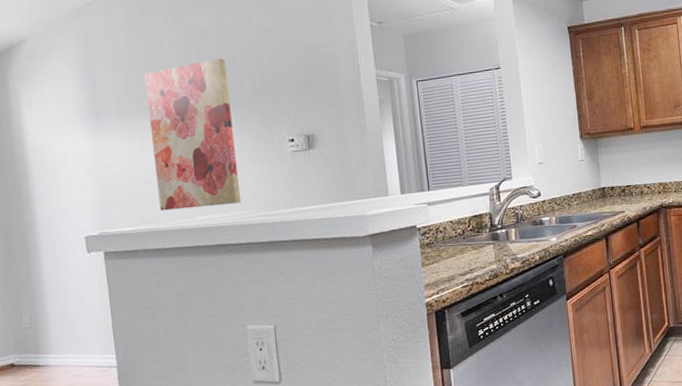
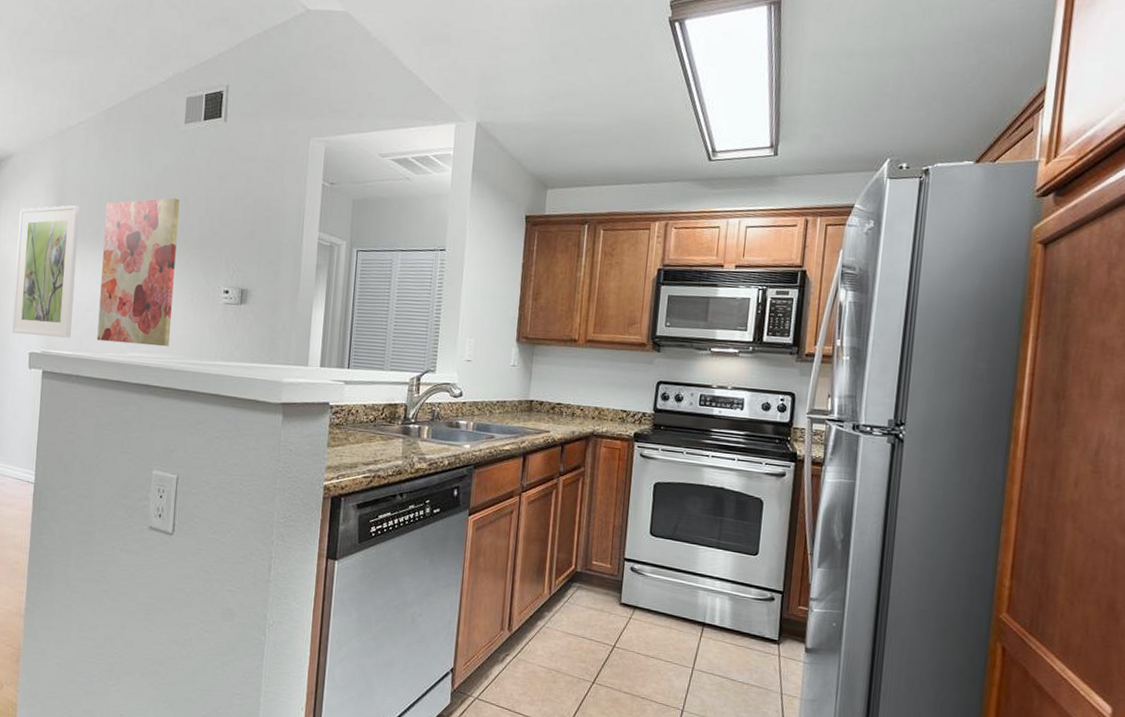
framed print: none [45,80,130,220] -> present [12,204,80,338]

